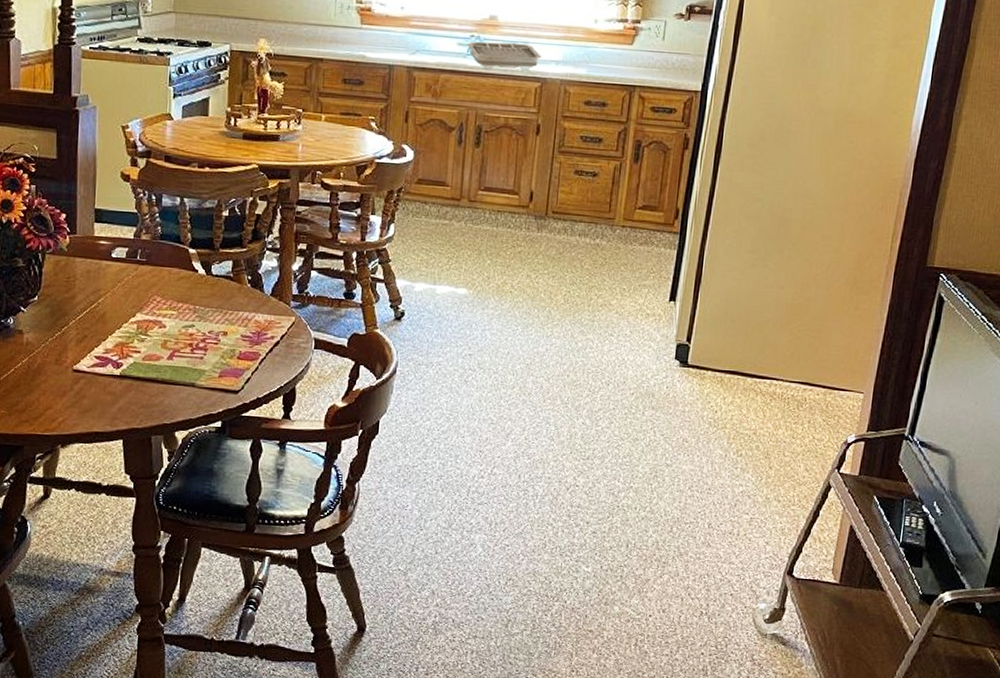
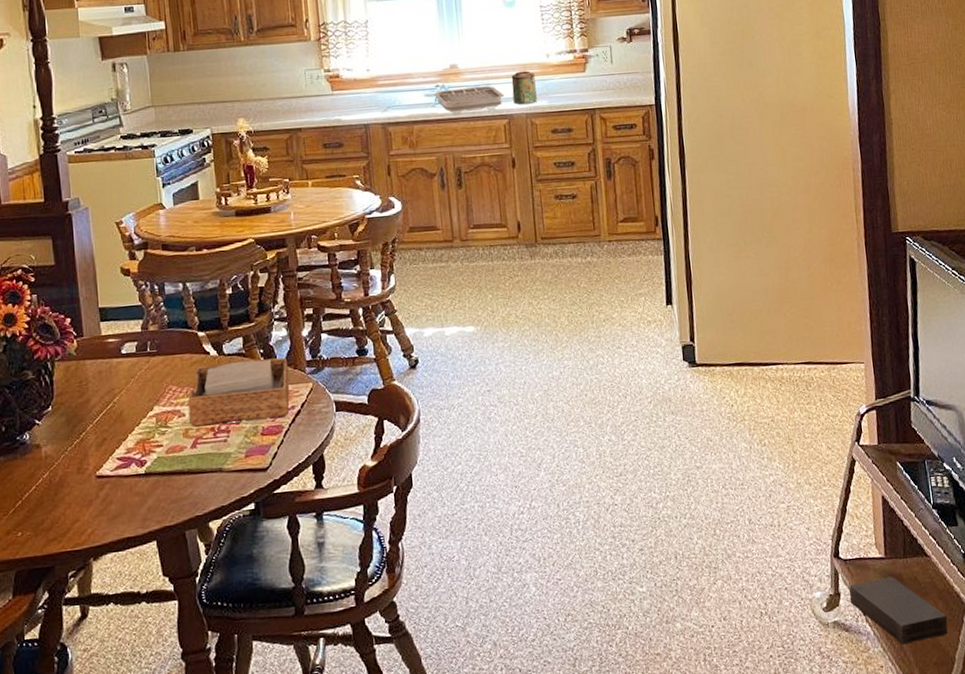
napkin holder: none [169,282,274,345] -> present [188,357,290,426]
canister: none [550,33,578,71] -> present [511,70,537,105]
game console: none [793,602,889,668] -> present [849,576,948,645]

